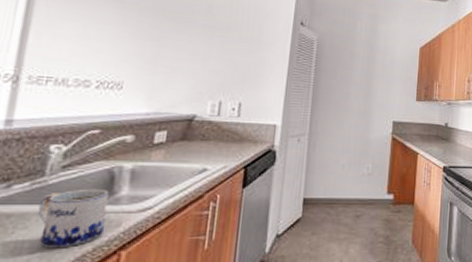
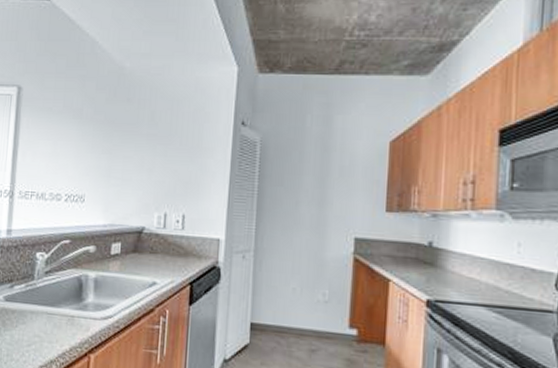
mug: present [38,188,109,249] -> none [31,293,79,345]

